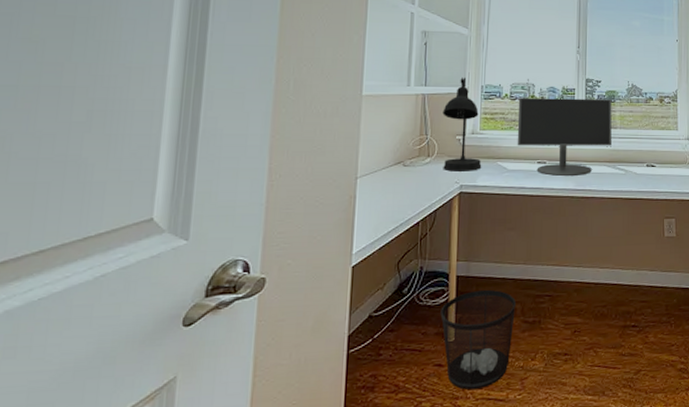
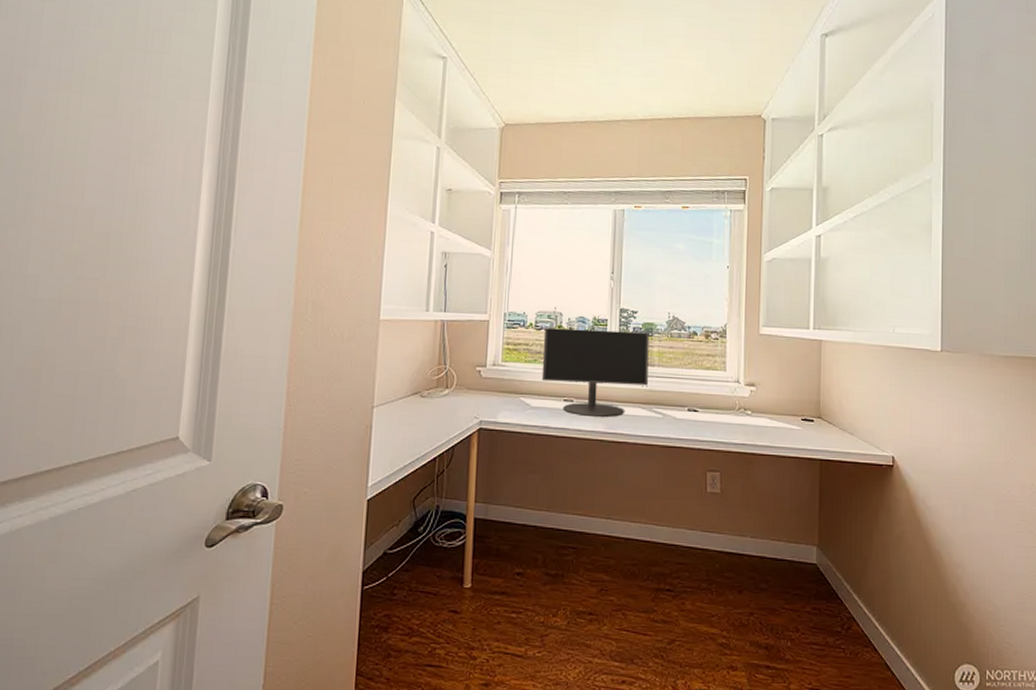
waste bin: present [440,289,516,390] -> none [456,535,537,642]
desk lamp: present [442,77,482,172] -> none [462,303,503,406]

